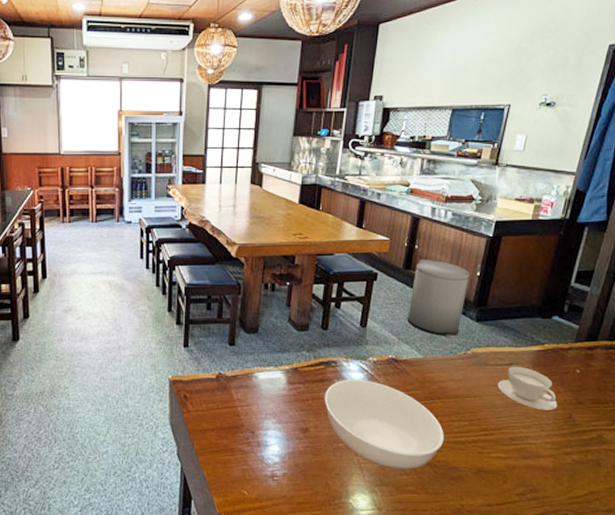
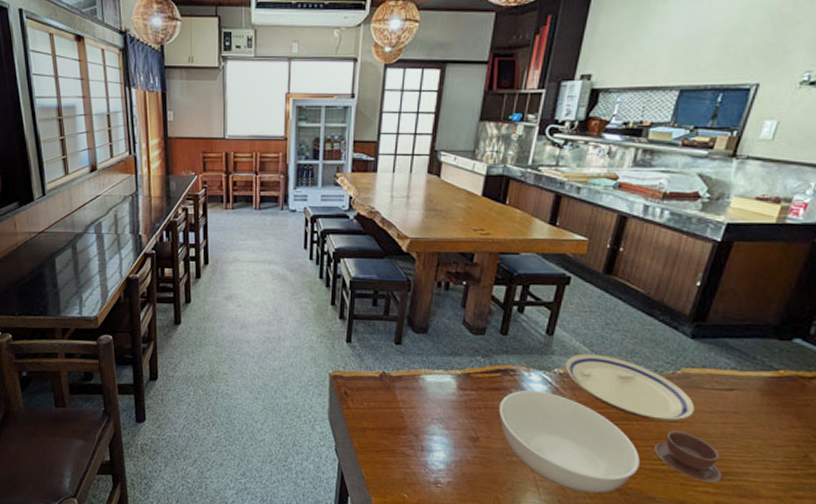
plate: none [378,342,484,397] -> present [565,354,695,422]
pedal bin: present [407,260,470,338] -> none [604,264,687,356]
teacup: none [454,405,509,448] -> present [653,431,722,483]
teacup: present [497,366,558,410] -> none [712,392,791,446]

